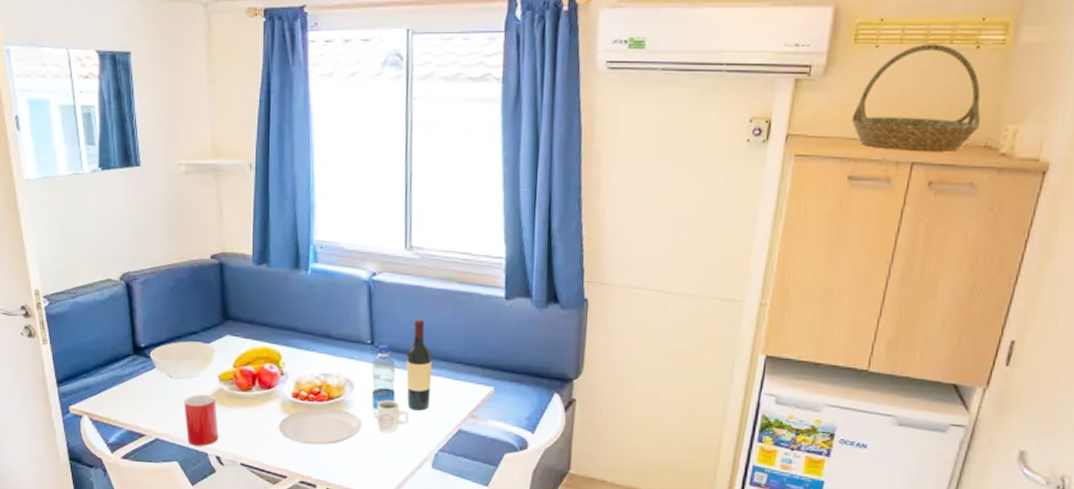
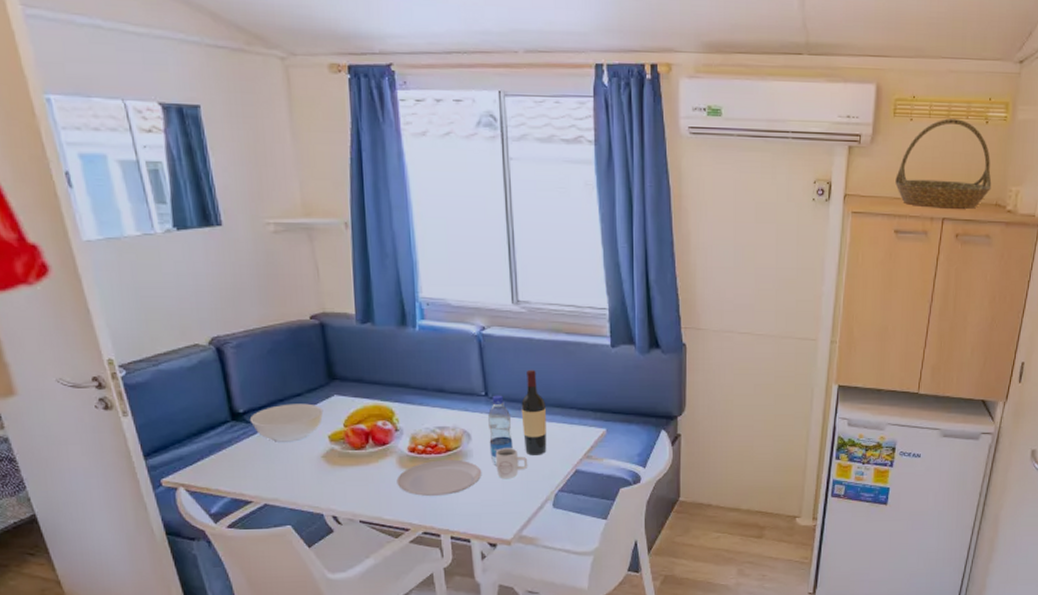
cup: present [184,393,219,446] -> none [292,455,334,508]

